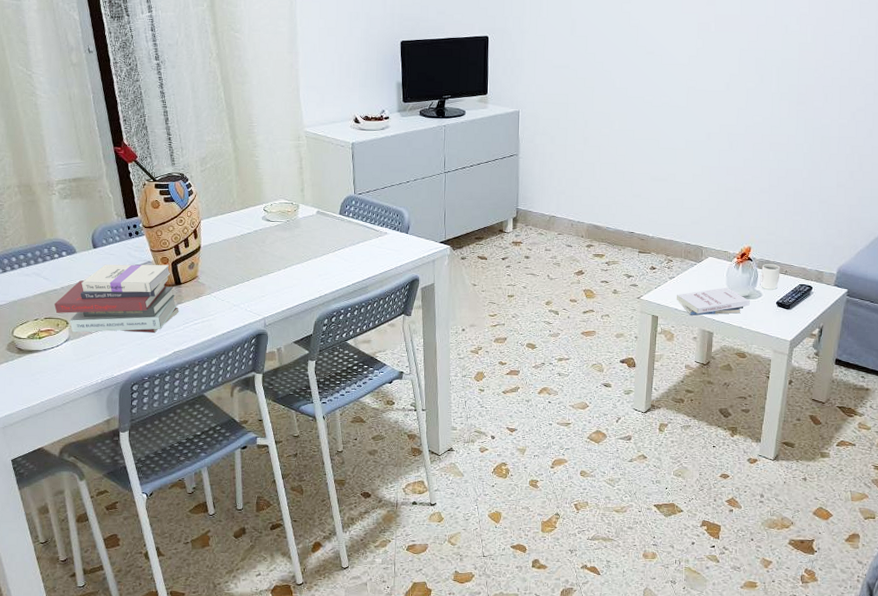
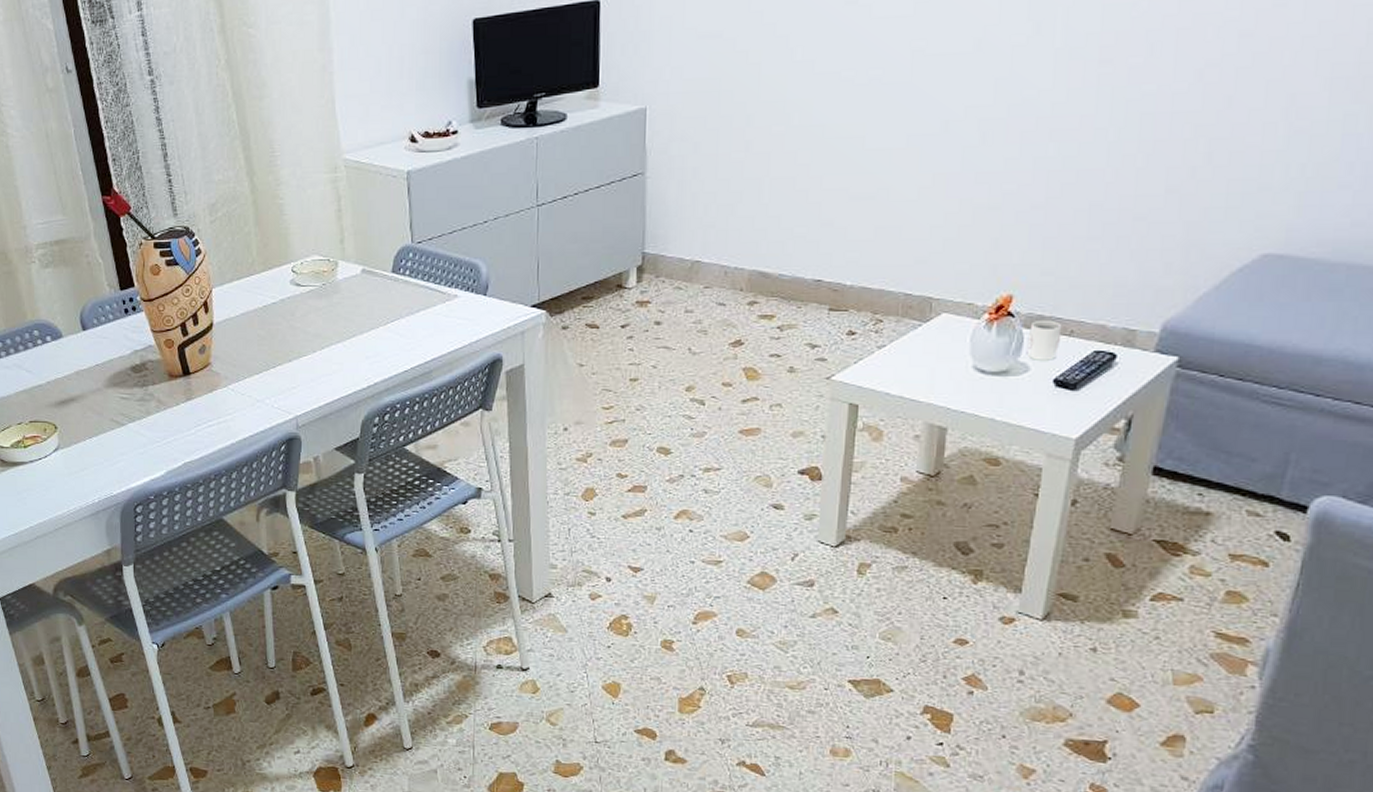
books: present [54,264,179,333] -> none [40,349,189,439]
books: present [677,287,750,316] -> none [889,358,1009,403]

